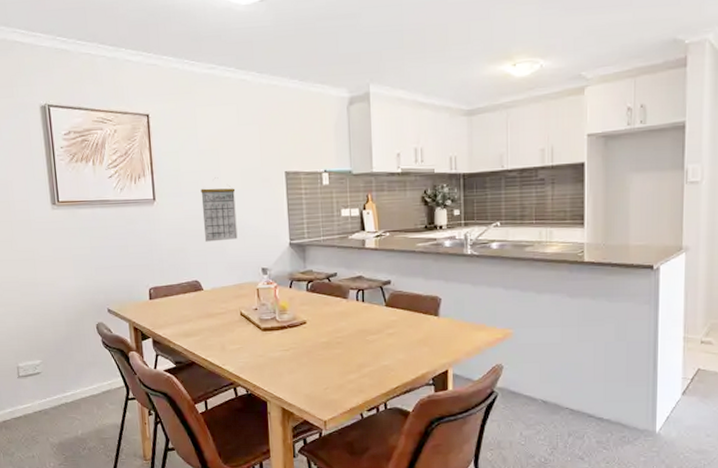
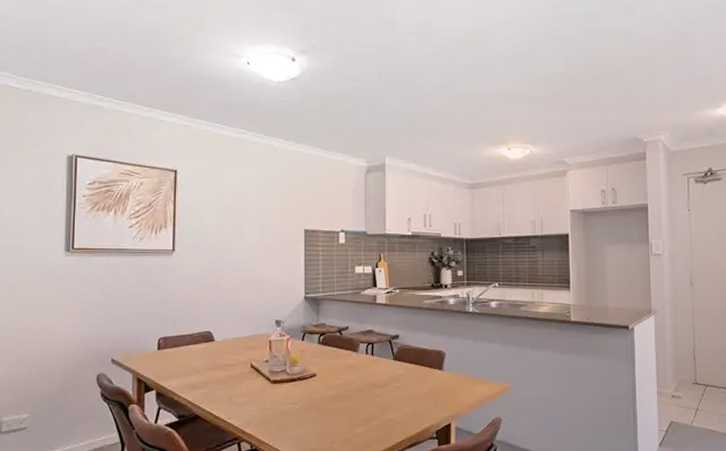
calendar: present [200,177,238,242] -> none [220,232,256,293]

